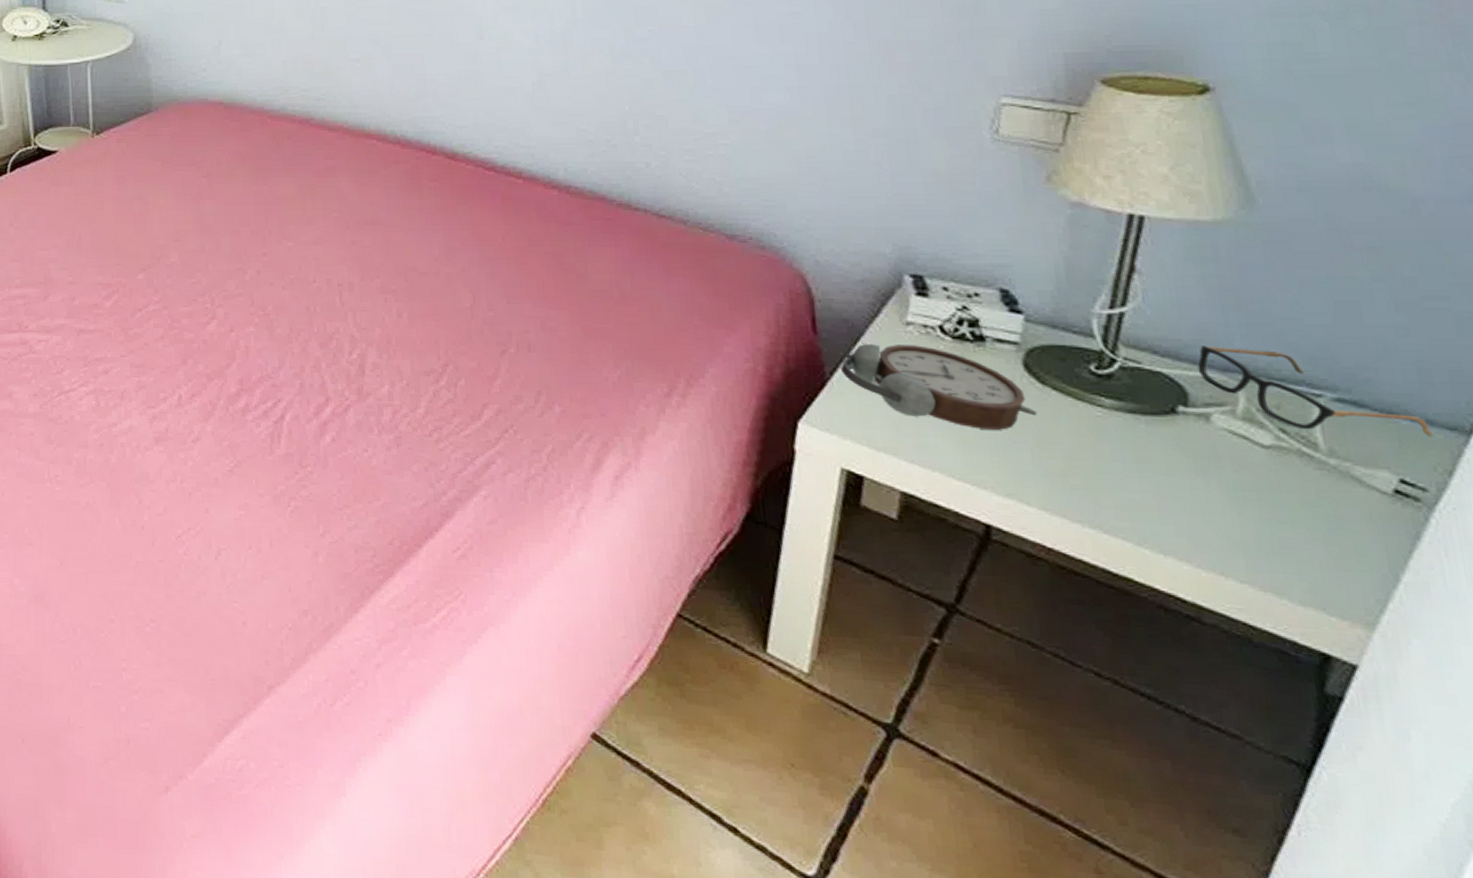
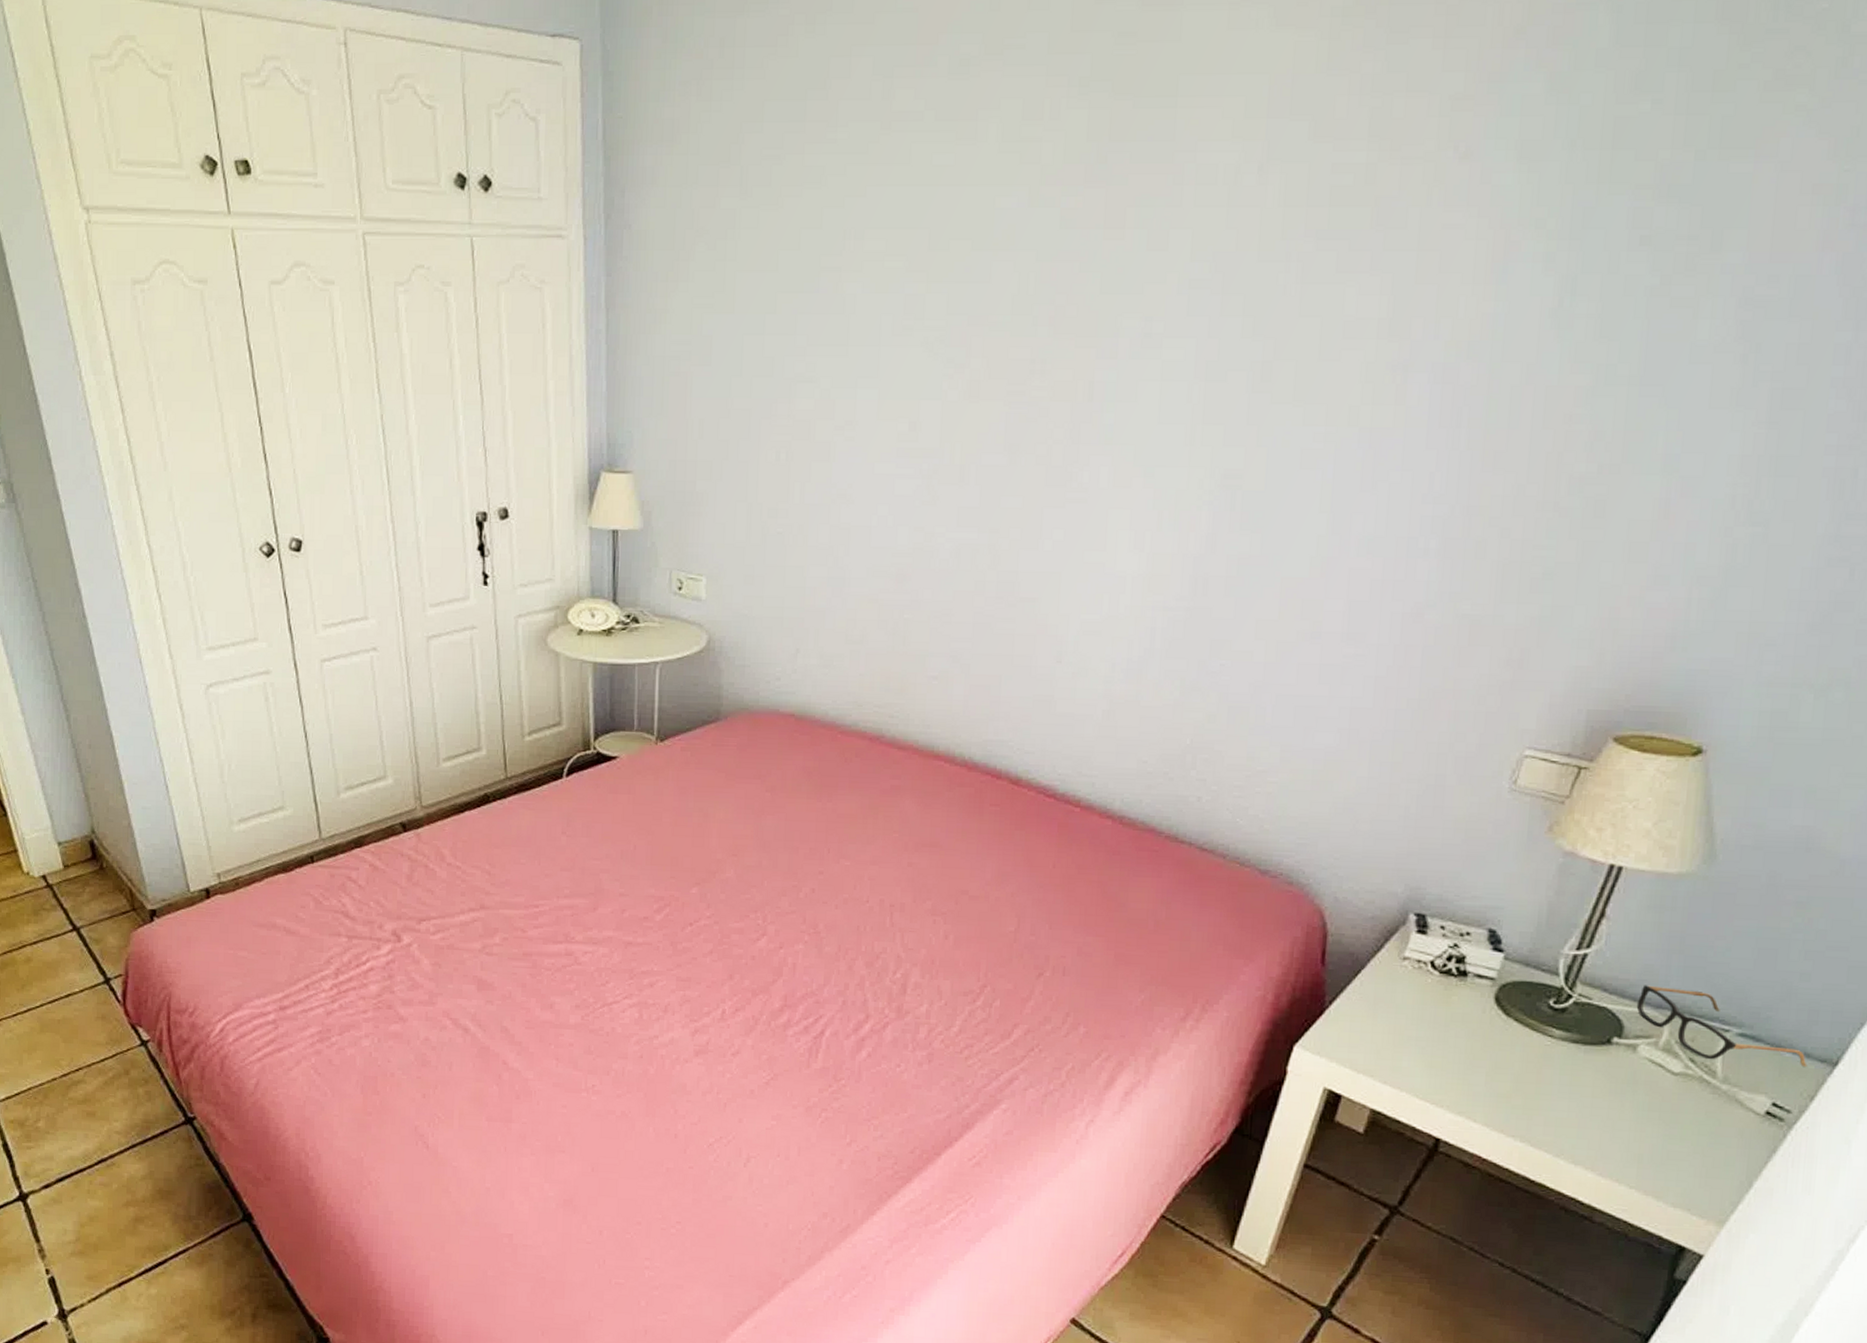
alarm clock: present [841,344,1038,430] -> none [1340,976,1498,1056]

